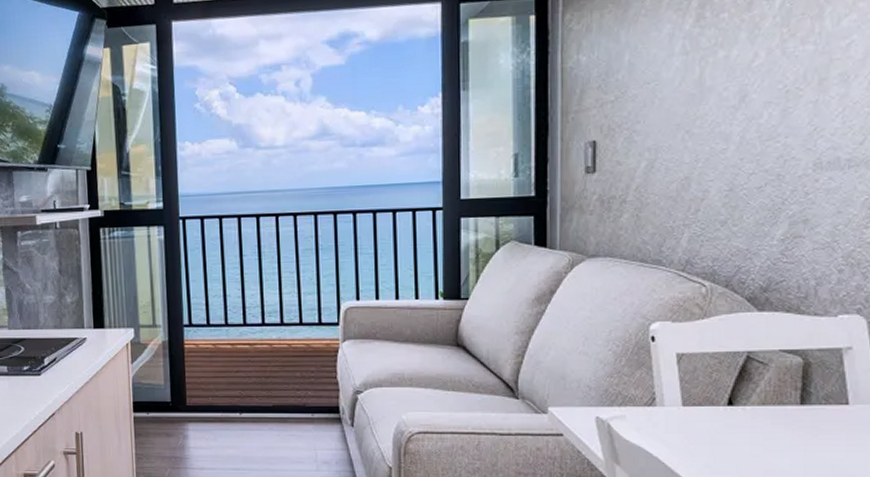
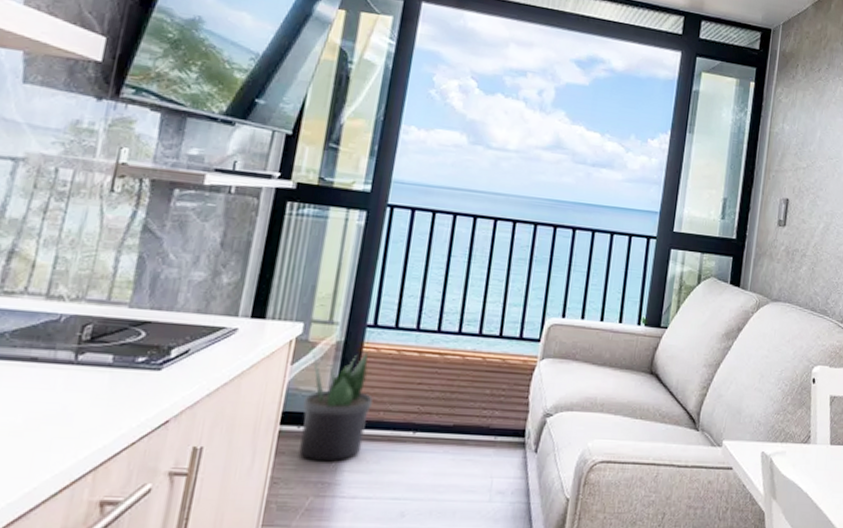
planter: none [145,348,201,440] -> present [298,351,373,462]

